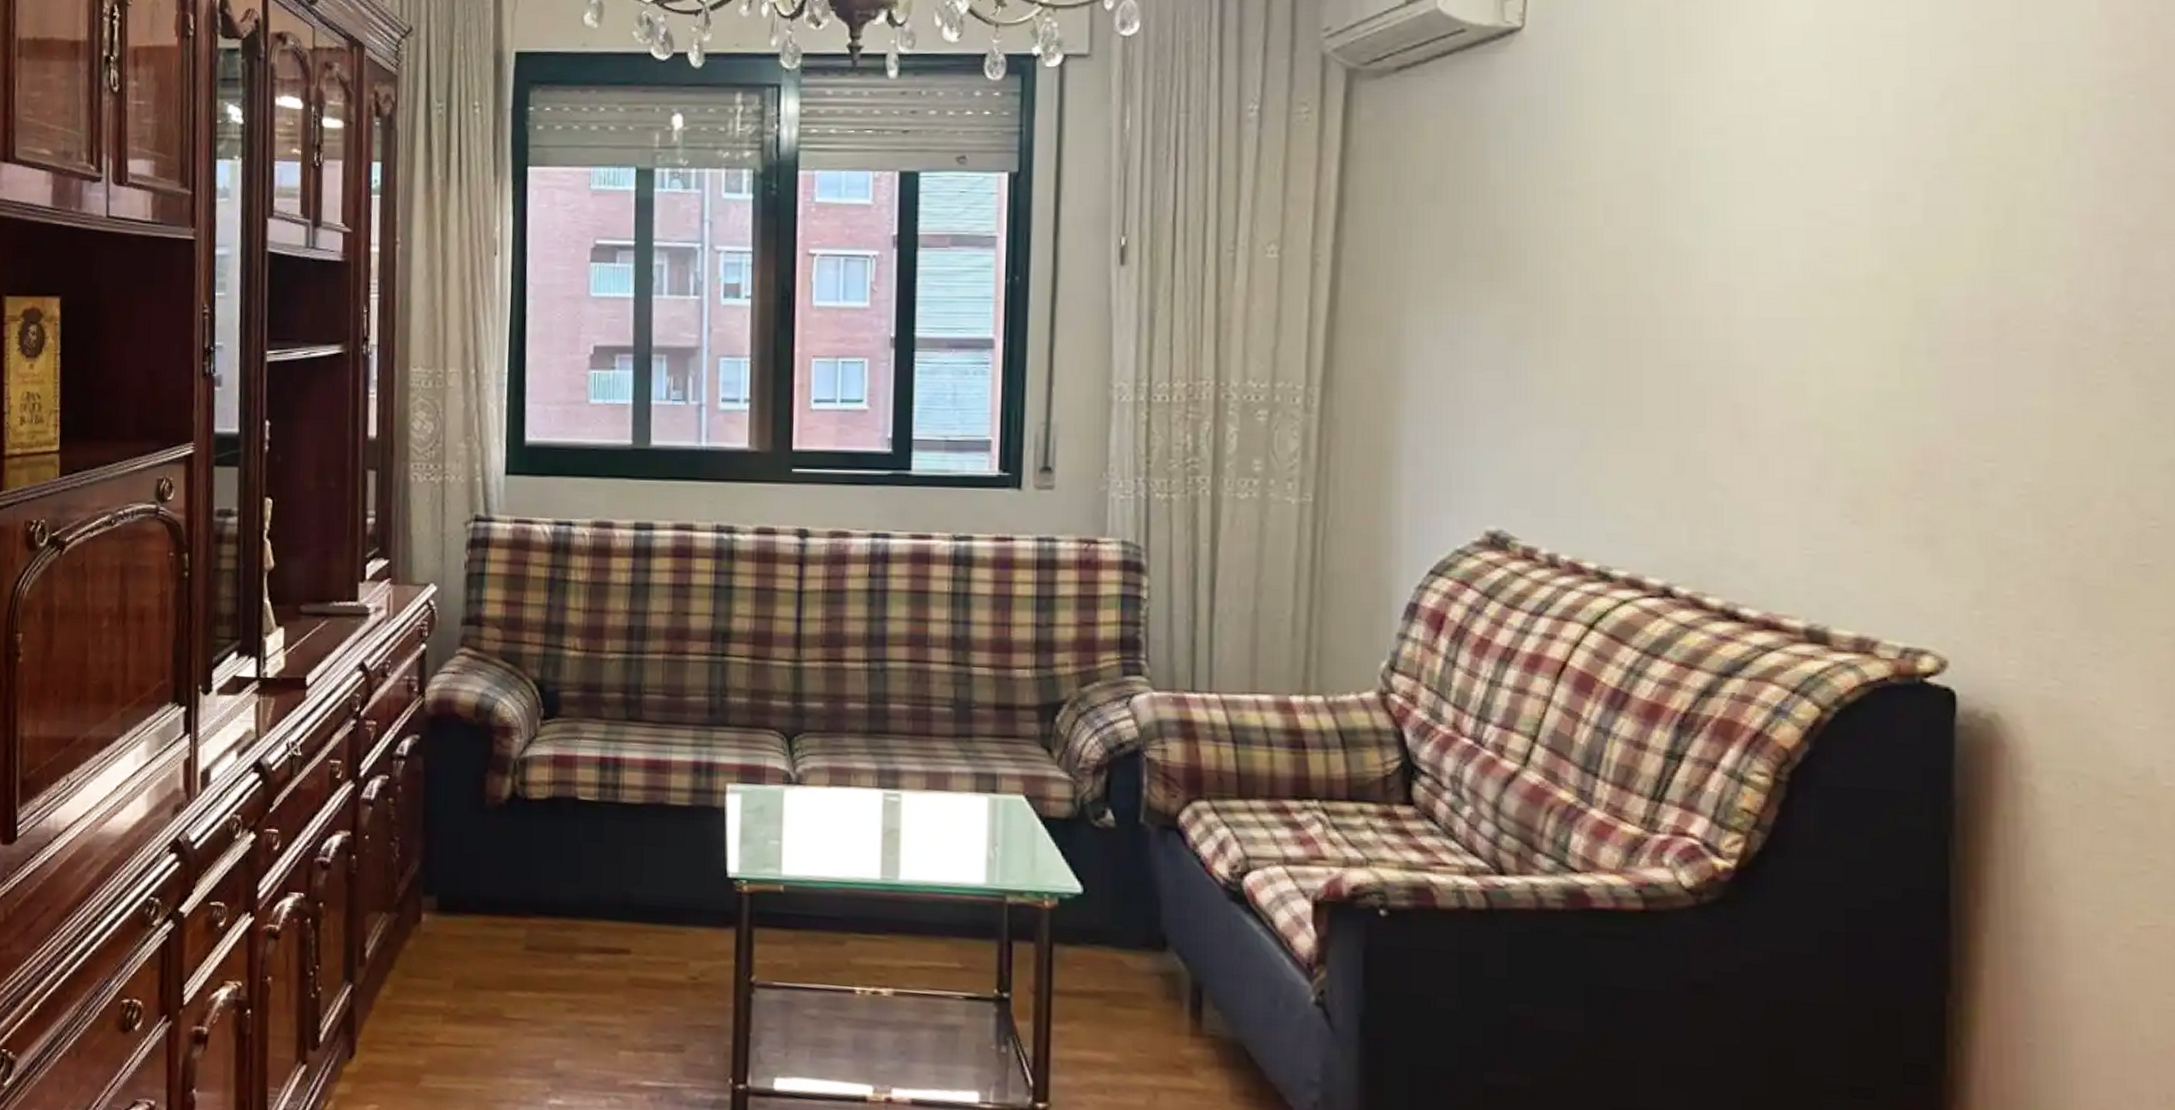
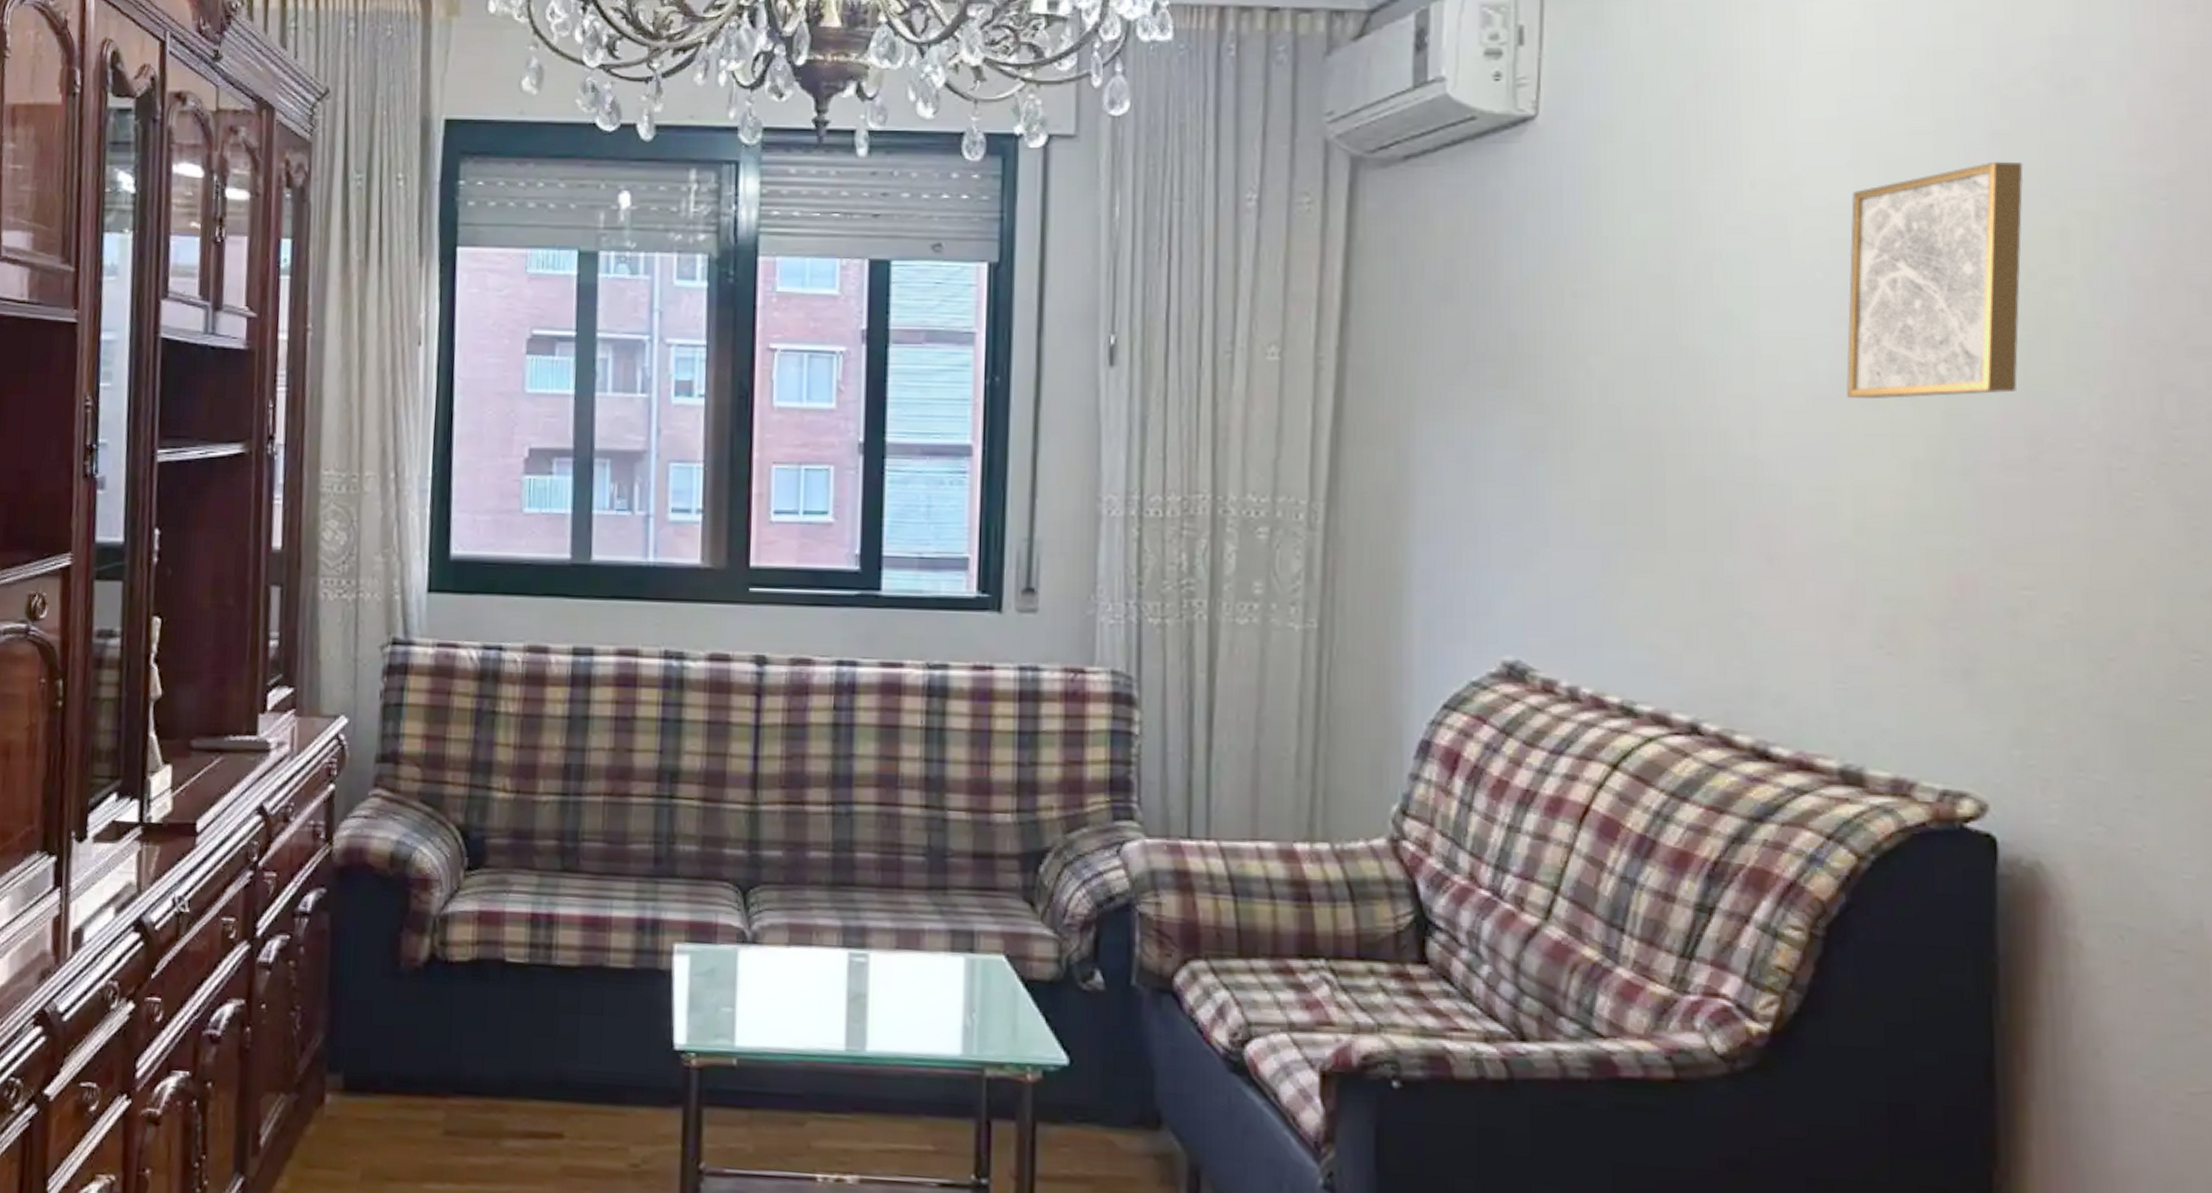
wall art: none [1818,60,1995,286] -> present [1846,161,2024,400]

